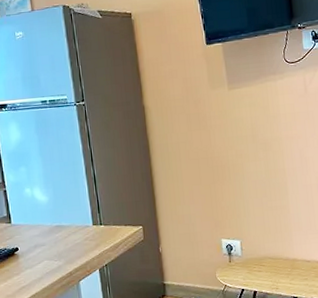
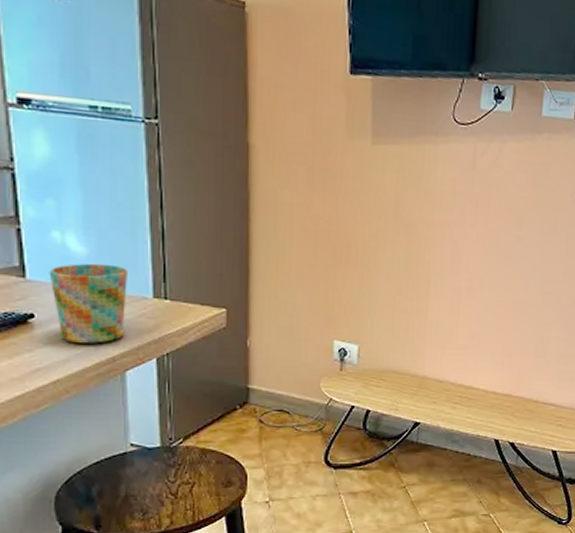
mug: none [25,205,77,265] -> present [49,263,127,343]

